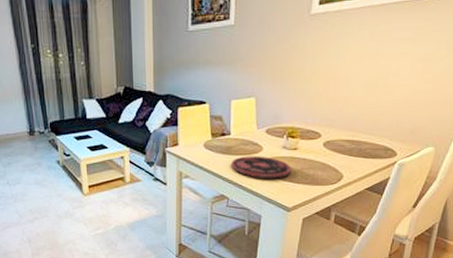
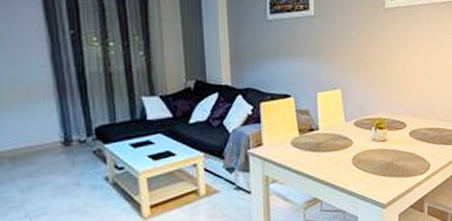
plate: present [231,156,292,179] -> none [322,150,383,175]

